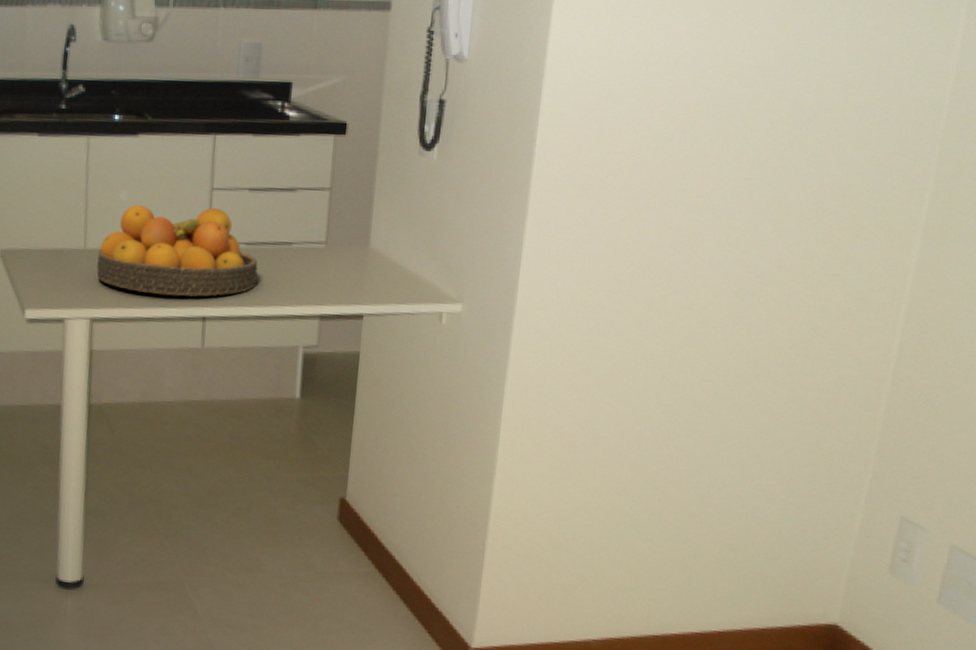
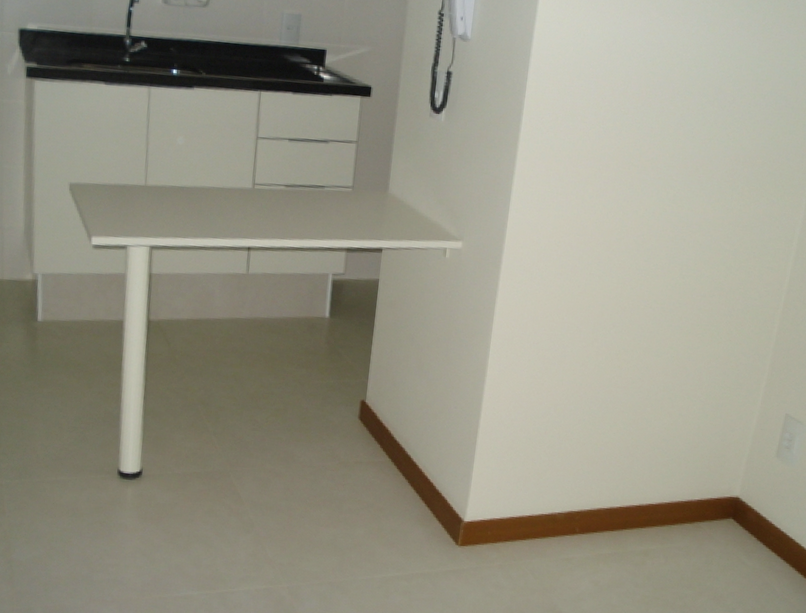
fruit bowl: present [96,205,258,297] -> none [156,149,296,230]

